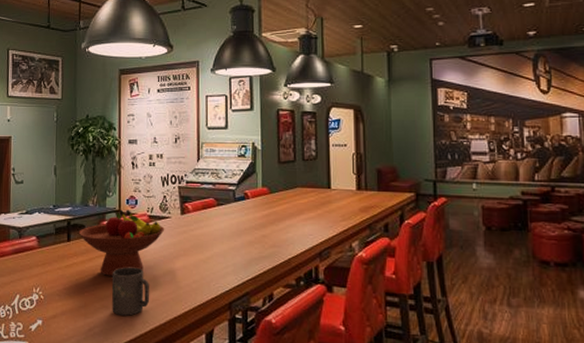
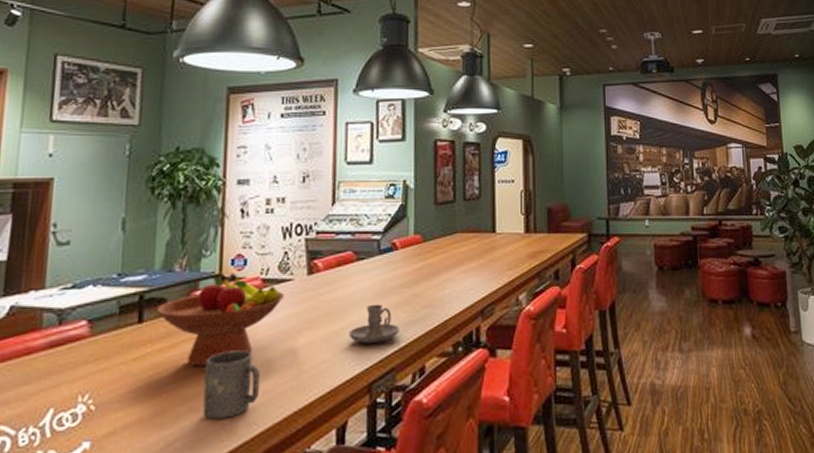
candle holder: none [212,240,252,271] -> present [348,304,399,343]

